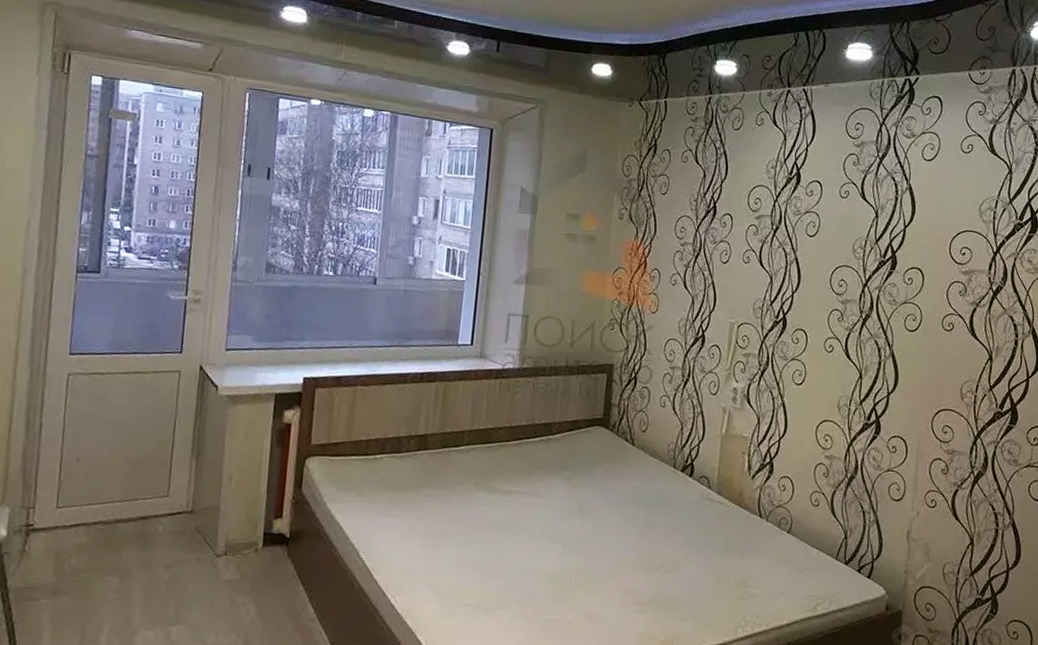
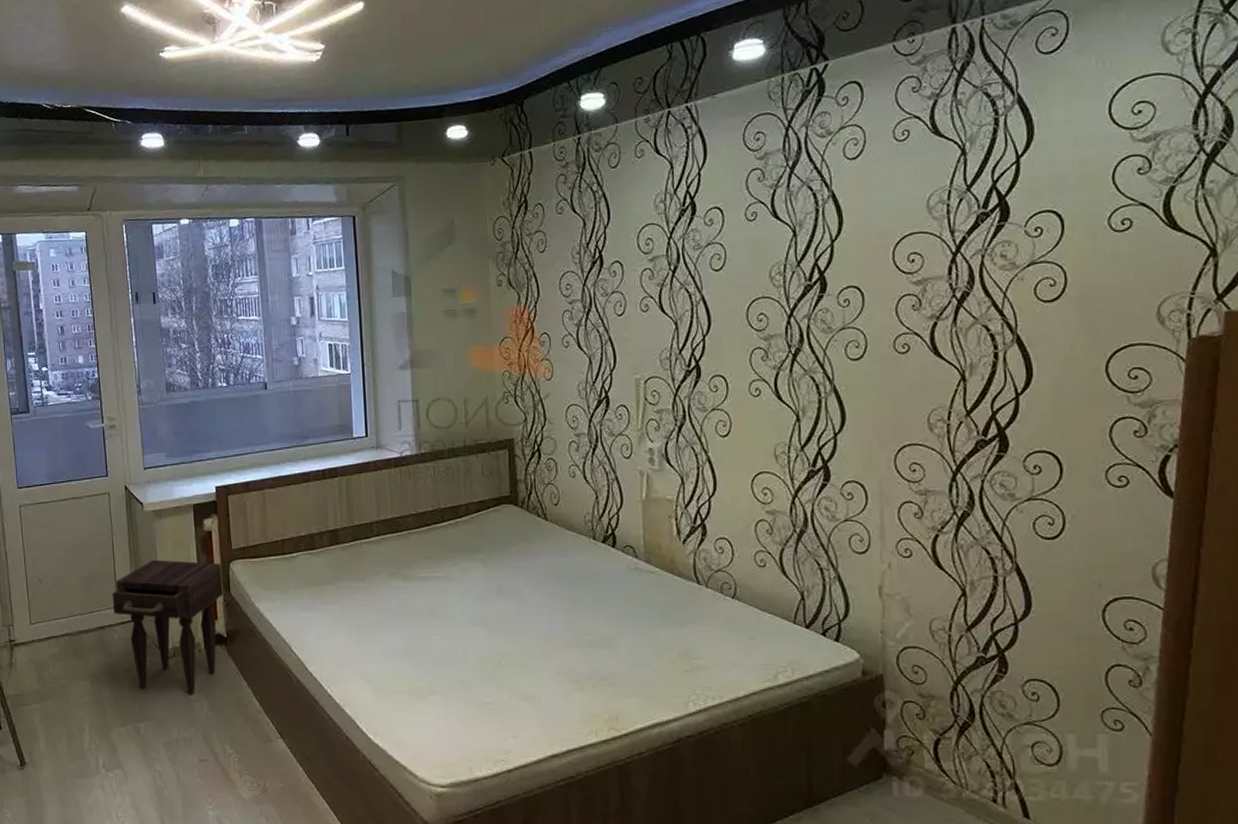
nightstand: none [162,448,297,598] -> present [112,559,223,695]

